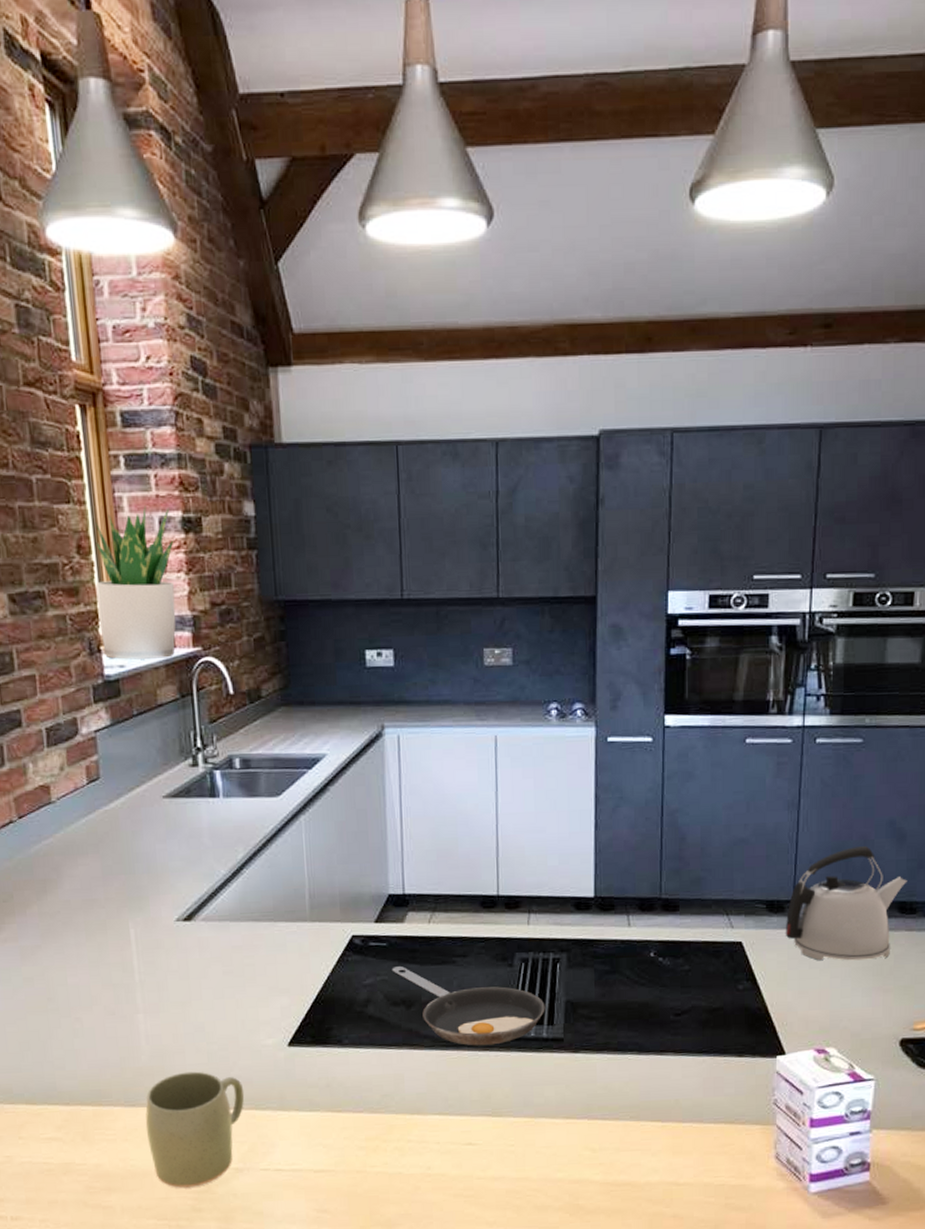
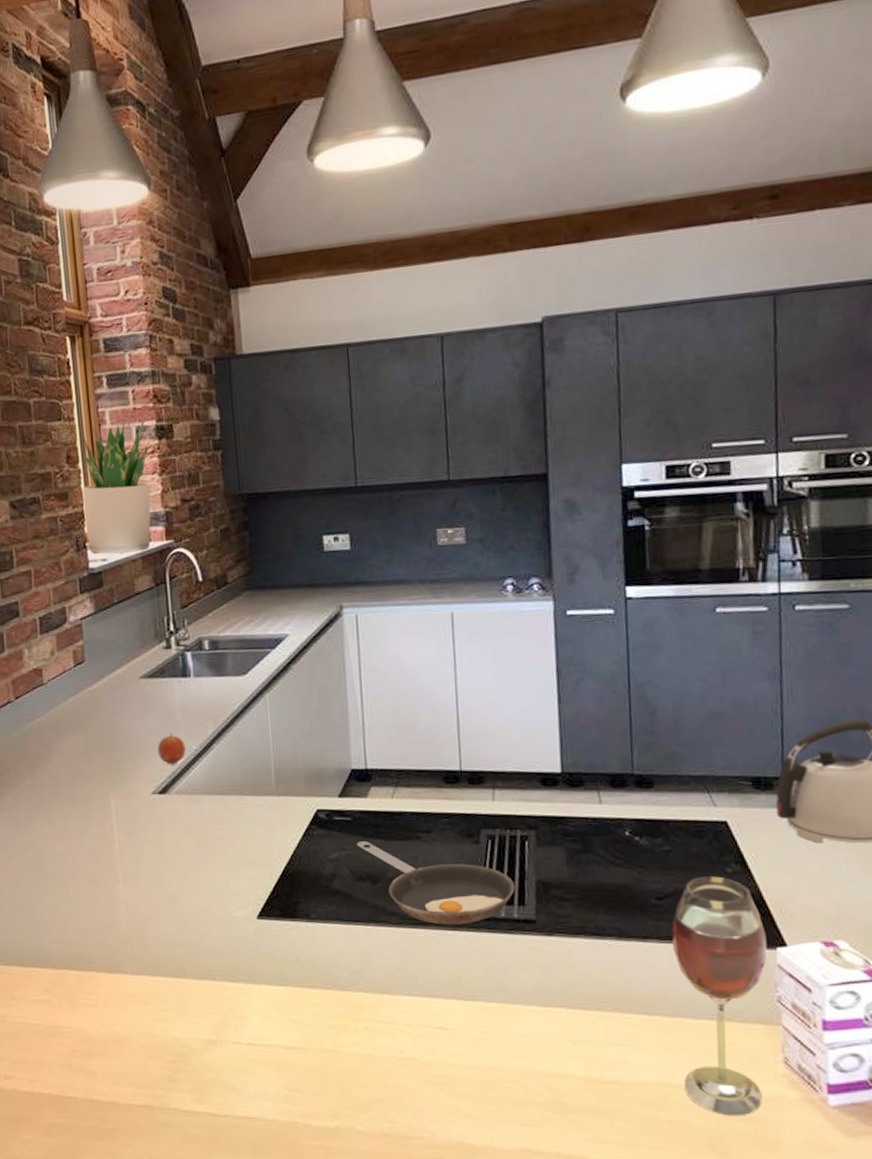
mug: present [145,1071,245,1188] -> none [124,940,217,1057]
fruit: none [182,856,213,891] -> present [157,733,186,765]
wineglass: none [686,993,769,1207] -> present [671,876,768,1116]

